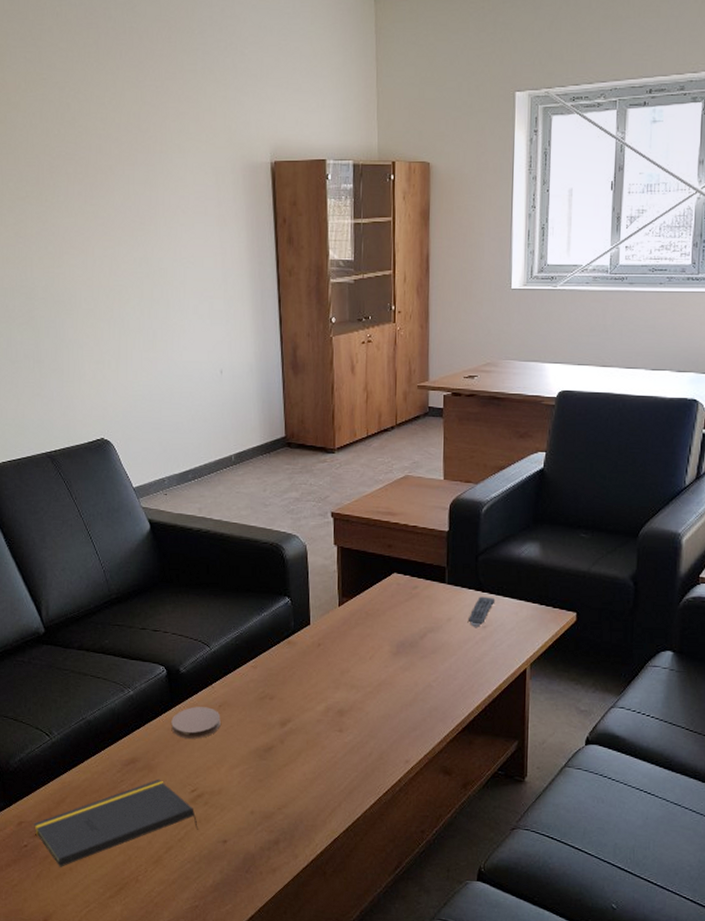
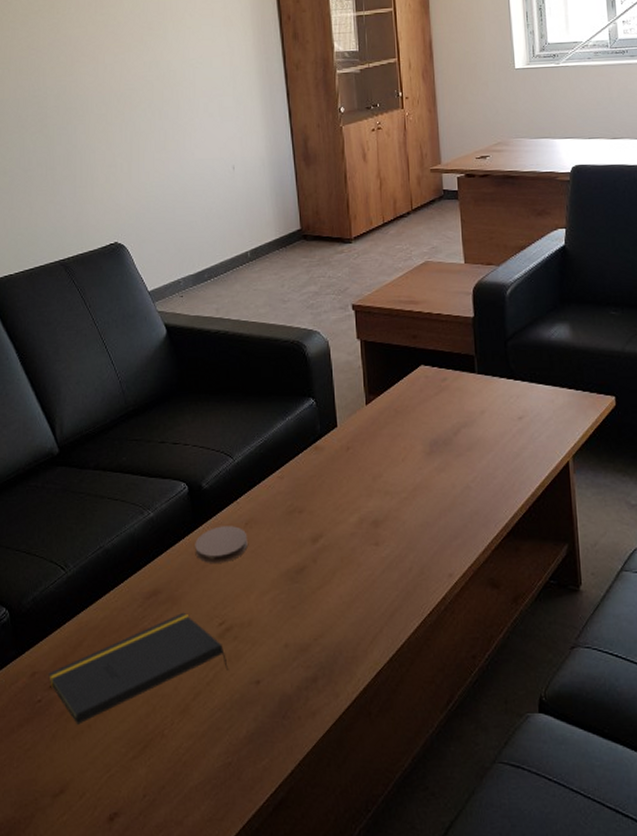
remote control: present [469,596,496,627] -> none [503,385,529,419]

